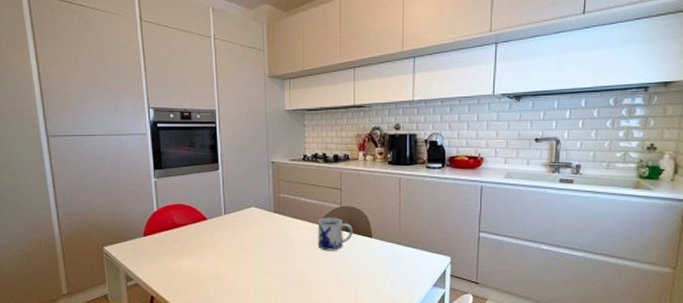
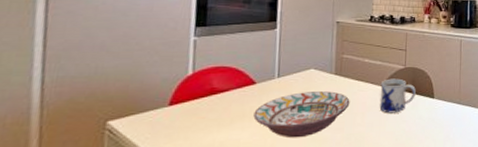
decorative bowl: none [208,228,290,269] -> present [253,91,350,138]

